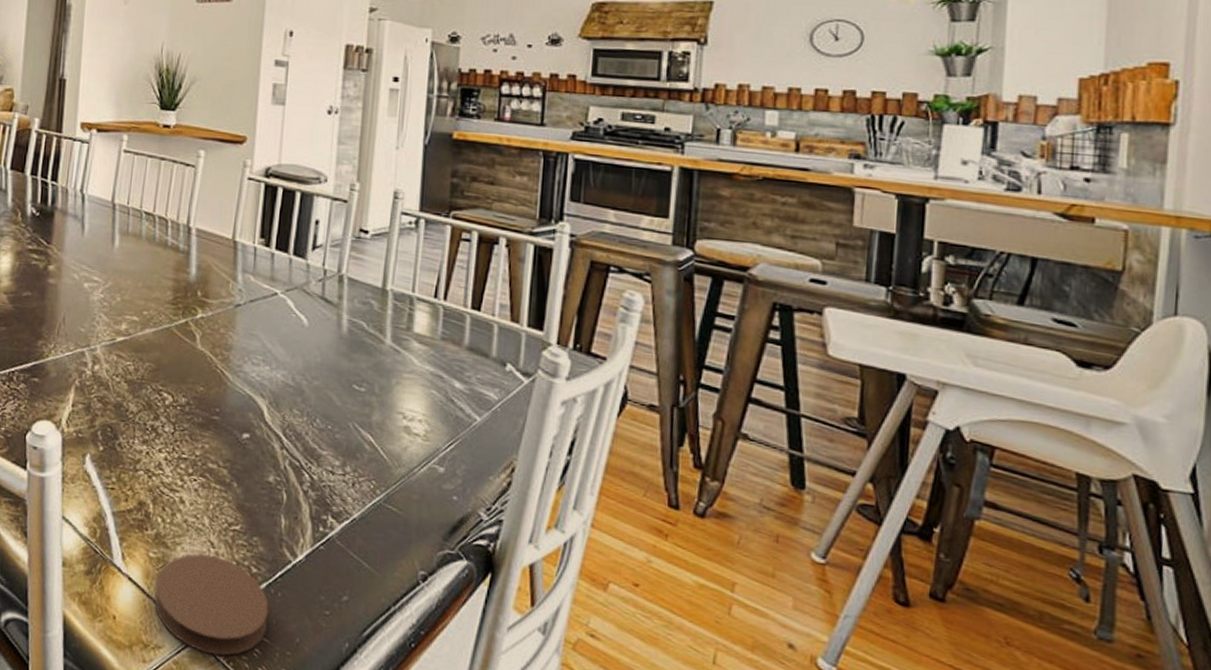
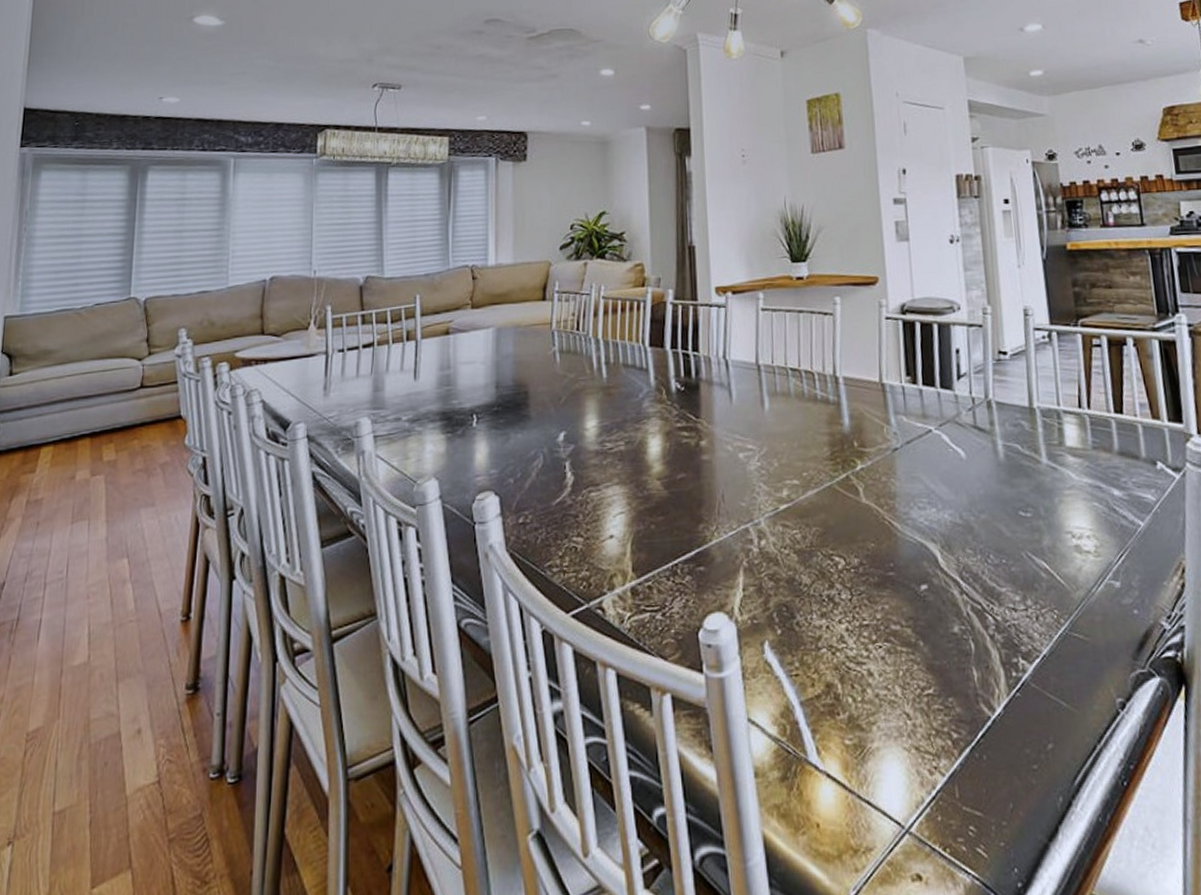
coaster: present [154,554,269,656] -> none [856,728,978,845]

